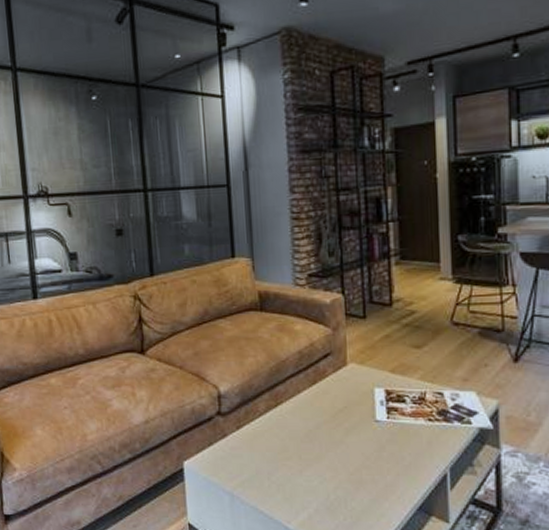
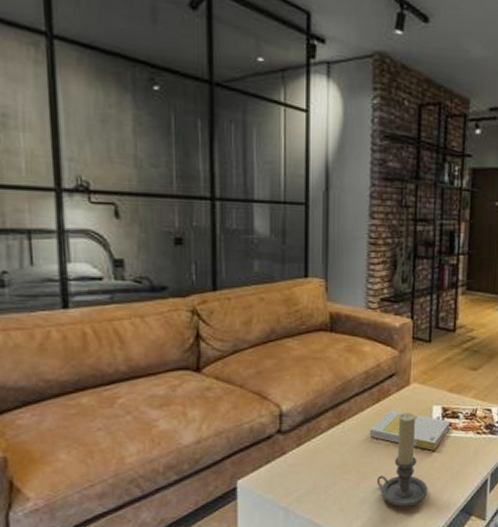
book: none [308,392,397,438] -> present [369,409,451,451]
candle holder: none [320,396,378,500] -> present [376,413,429,507]

